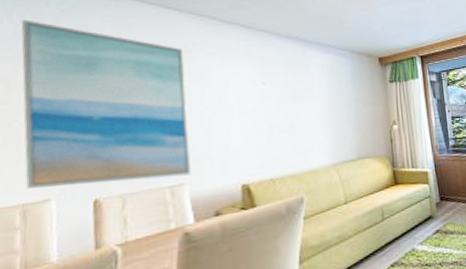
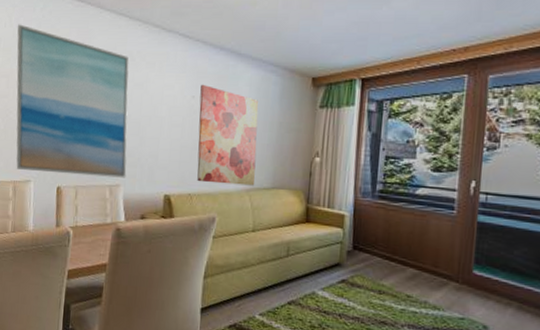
wall art: none [270,70,341,165] -> present [197,84,259,186]

